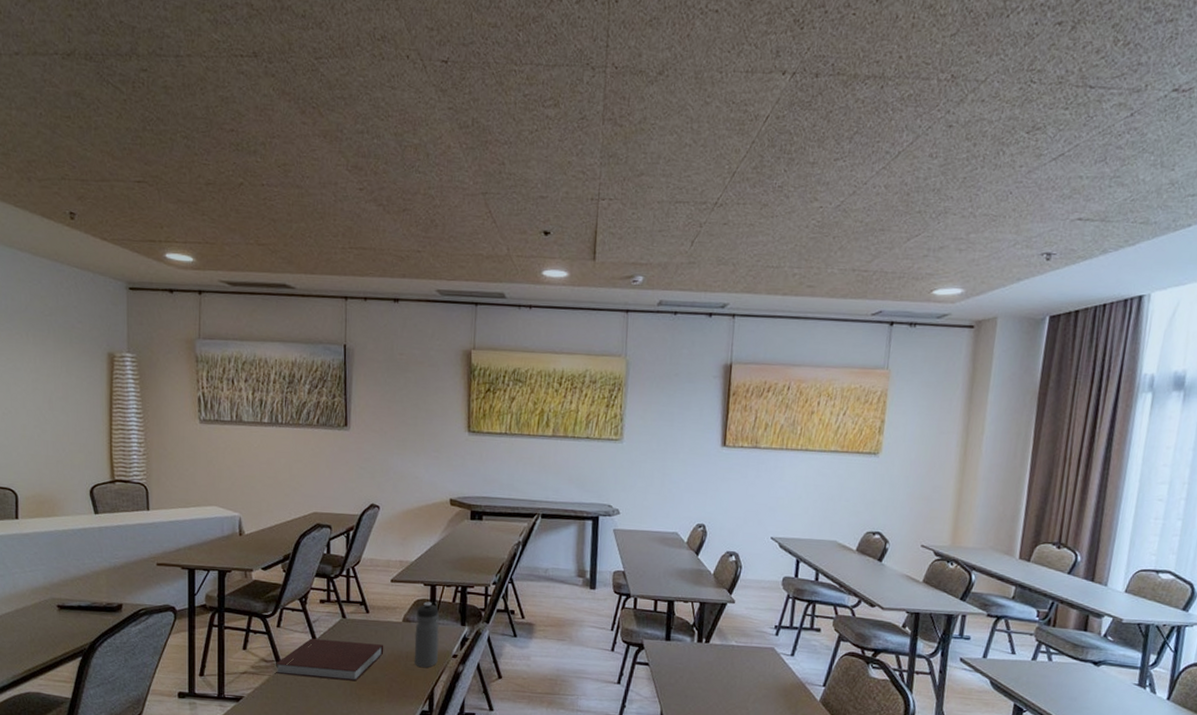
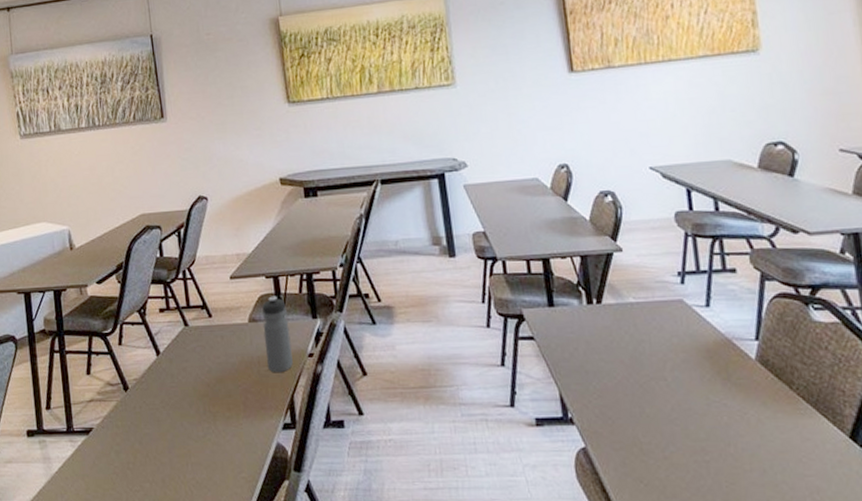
notebook: present [275,638,384,682] -> none [121,351,234,399]

